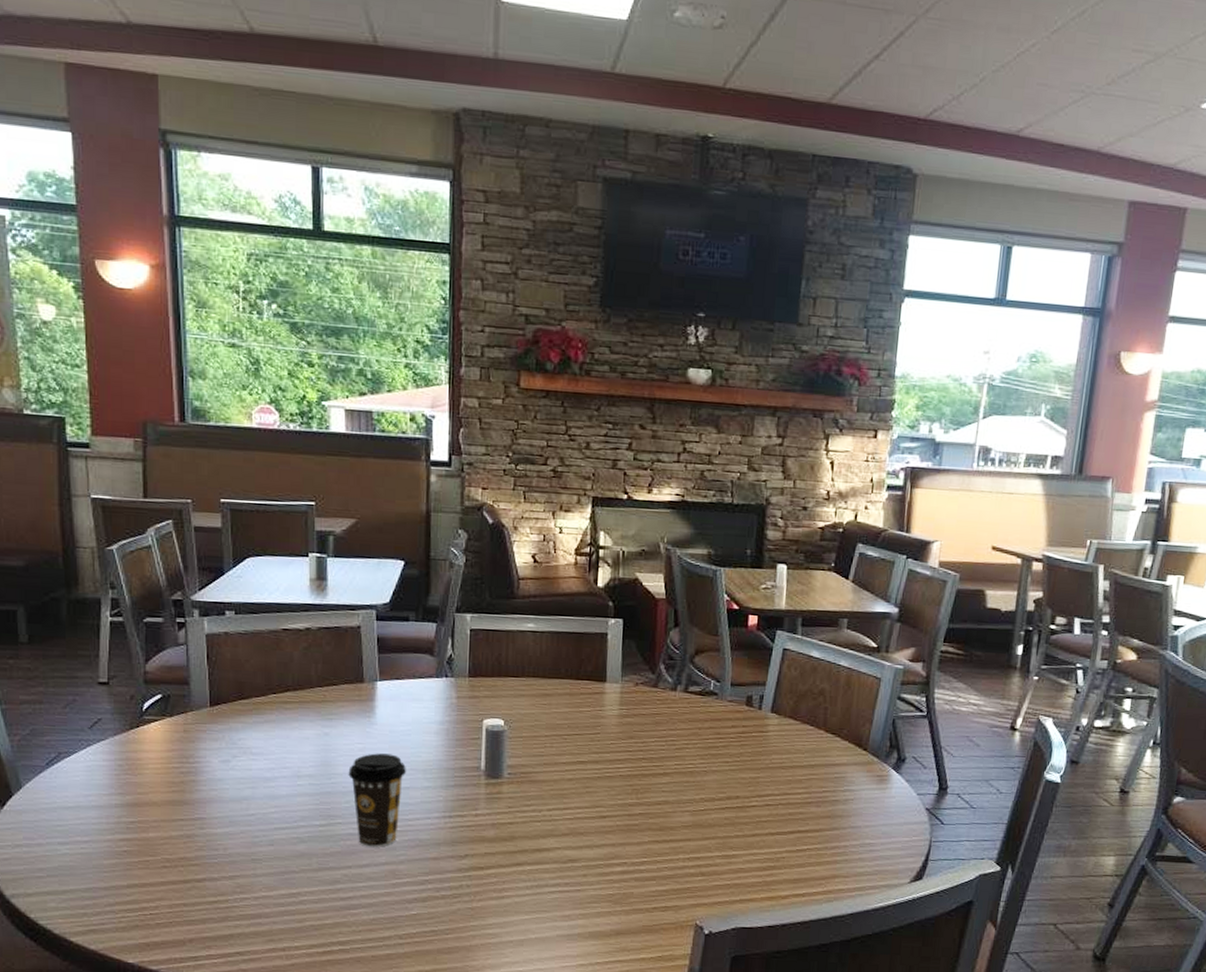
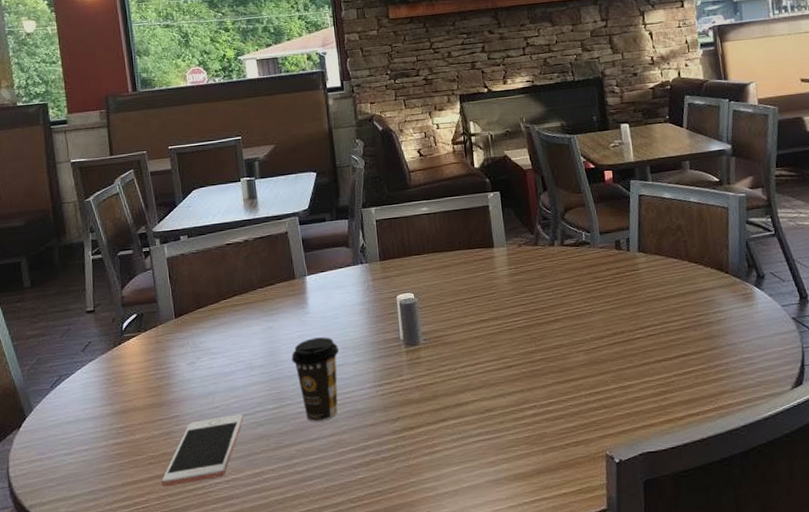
cell phone: none [176,826,283,895] -> present [161,414,243,486]

